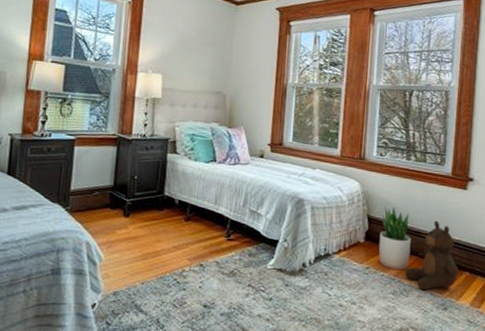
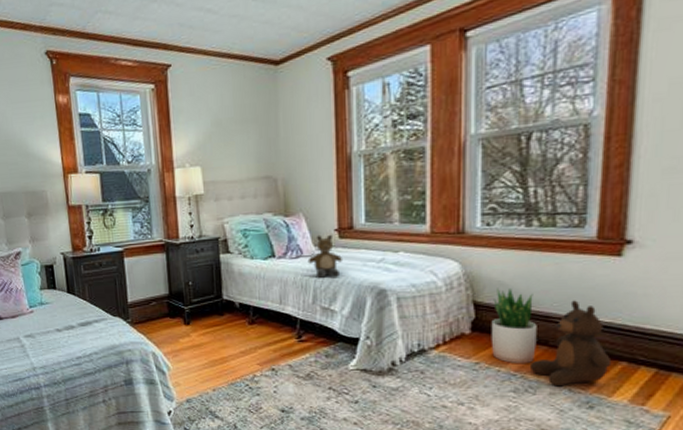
bear: none [243,147,272,185] -> present [307,234,343,278]

